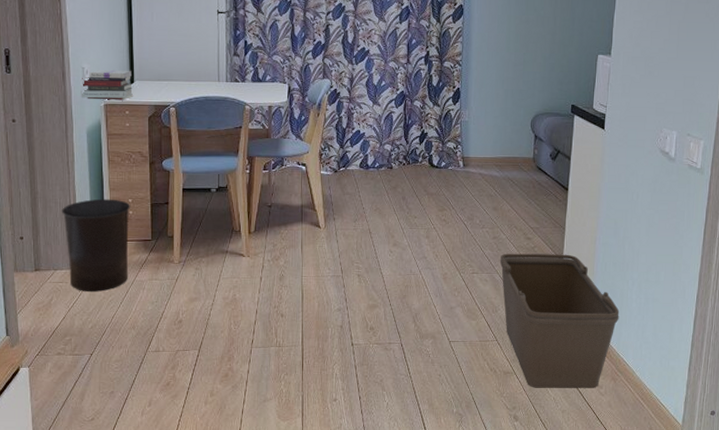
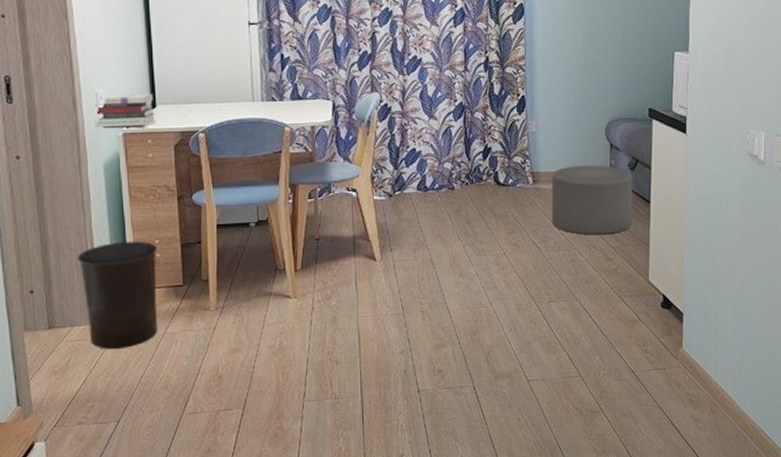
pouf: none [478,153,554,217] -> present [551,165,633,236]
bicycle basket: present [499,253,620,388] -> none [579,274,715,427]

